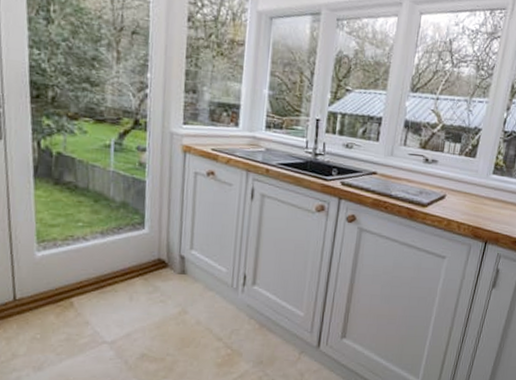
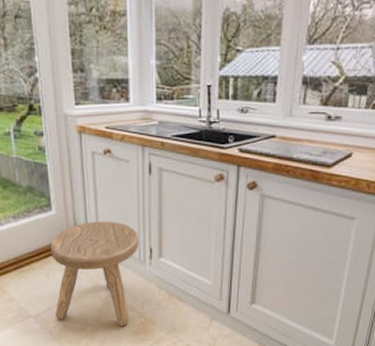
stool: none [133,243,234,356] -> present [50,221,139,325]

